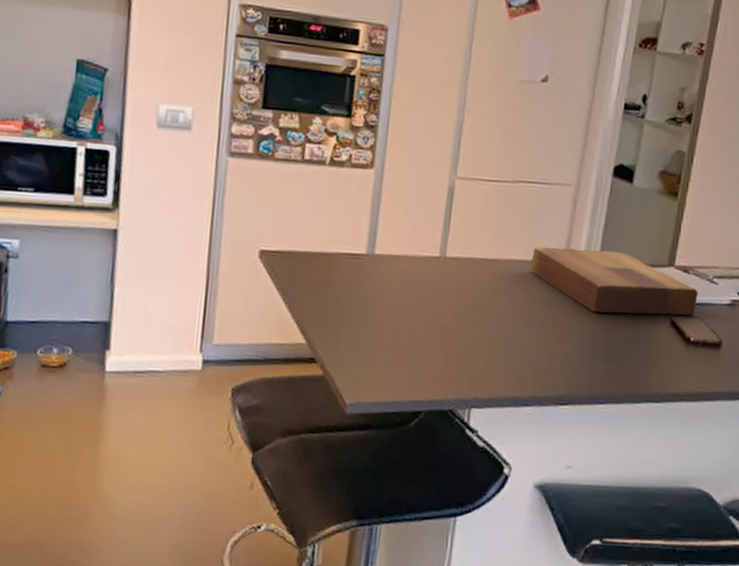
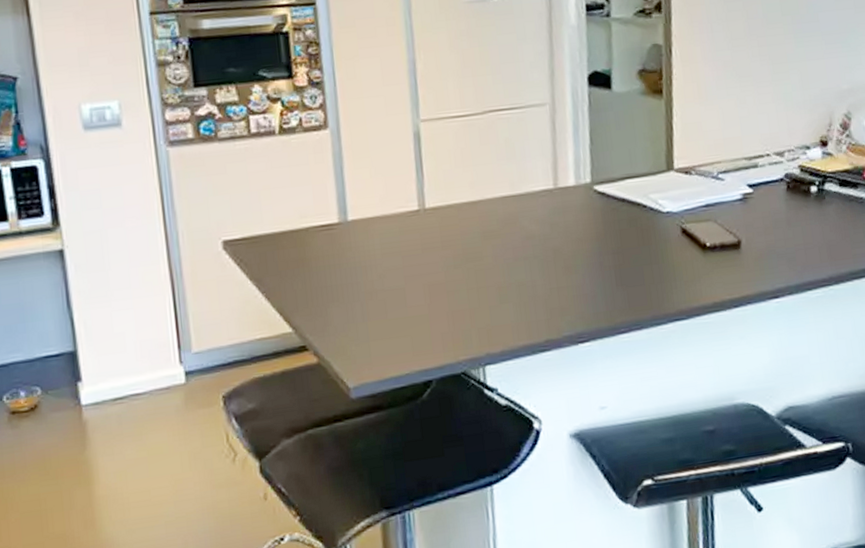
cutting board: present [530,247,698,316] -> none [518,166,706,237]

